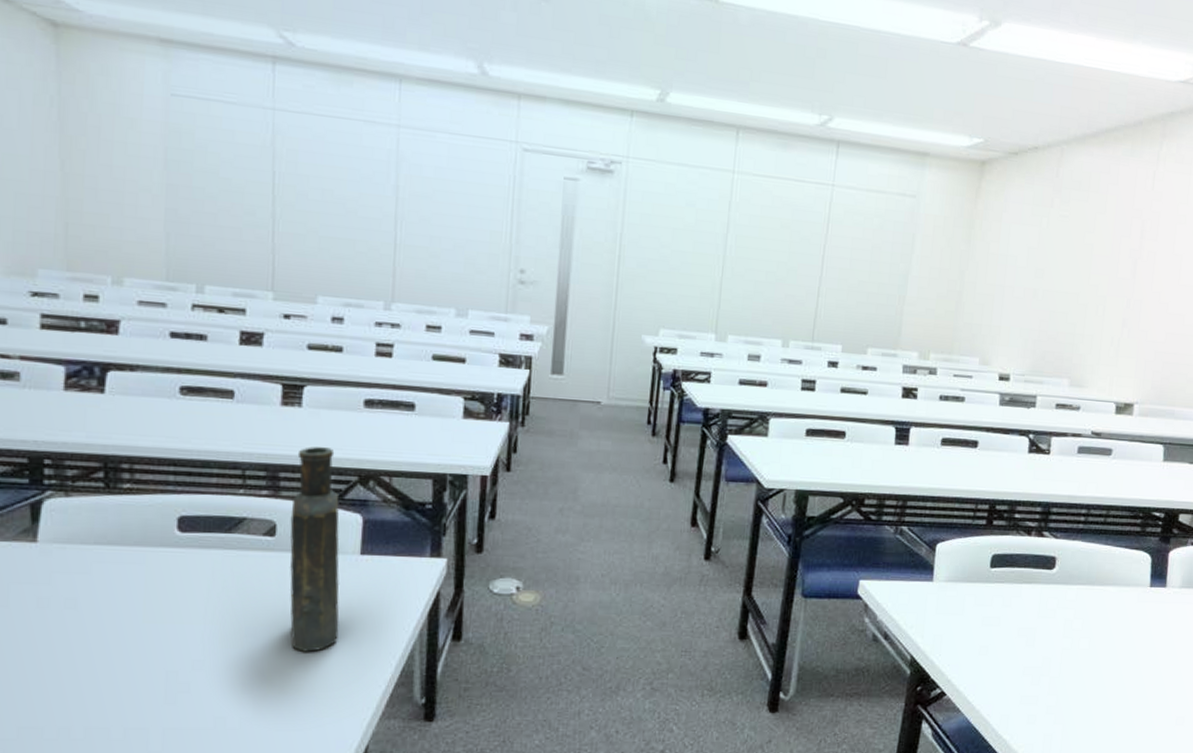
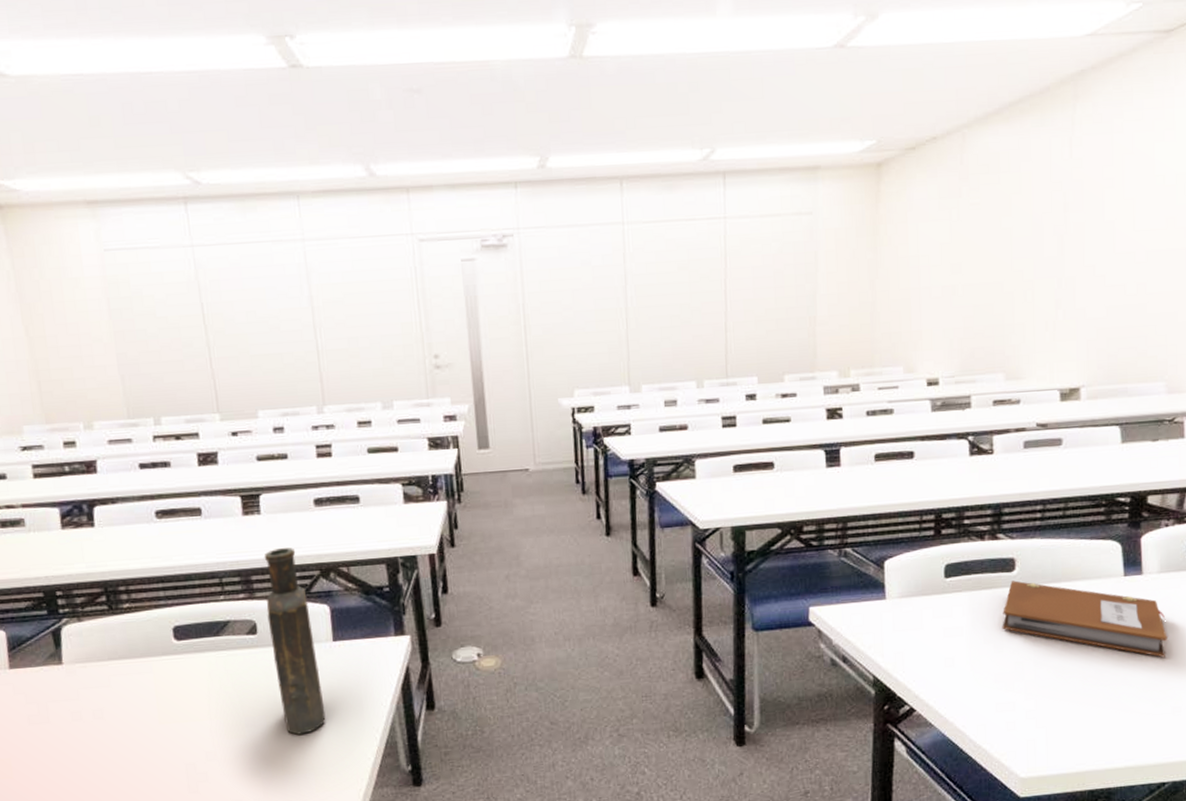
notebook: none [1036,578,1181,668] -> present [1002,580,1167,658]

